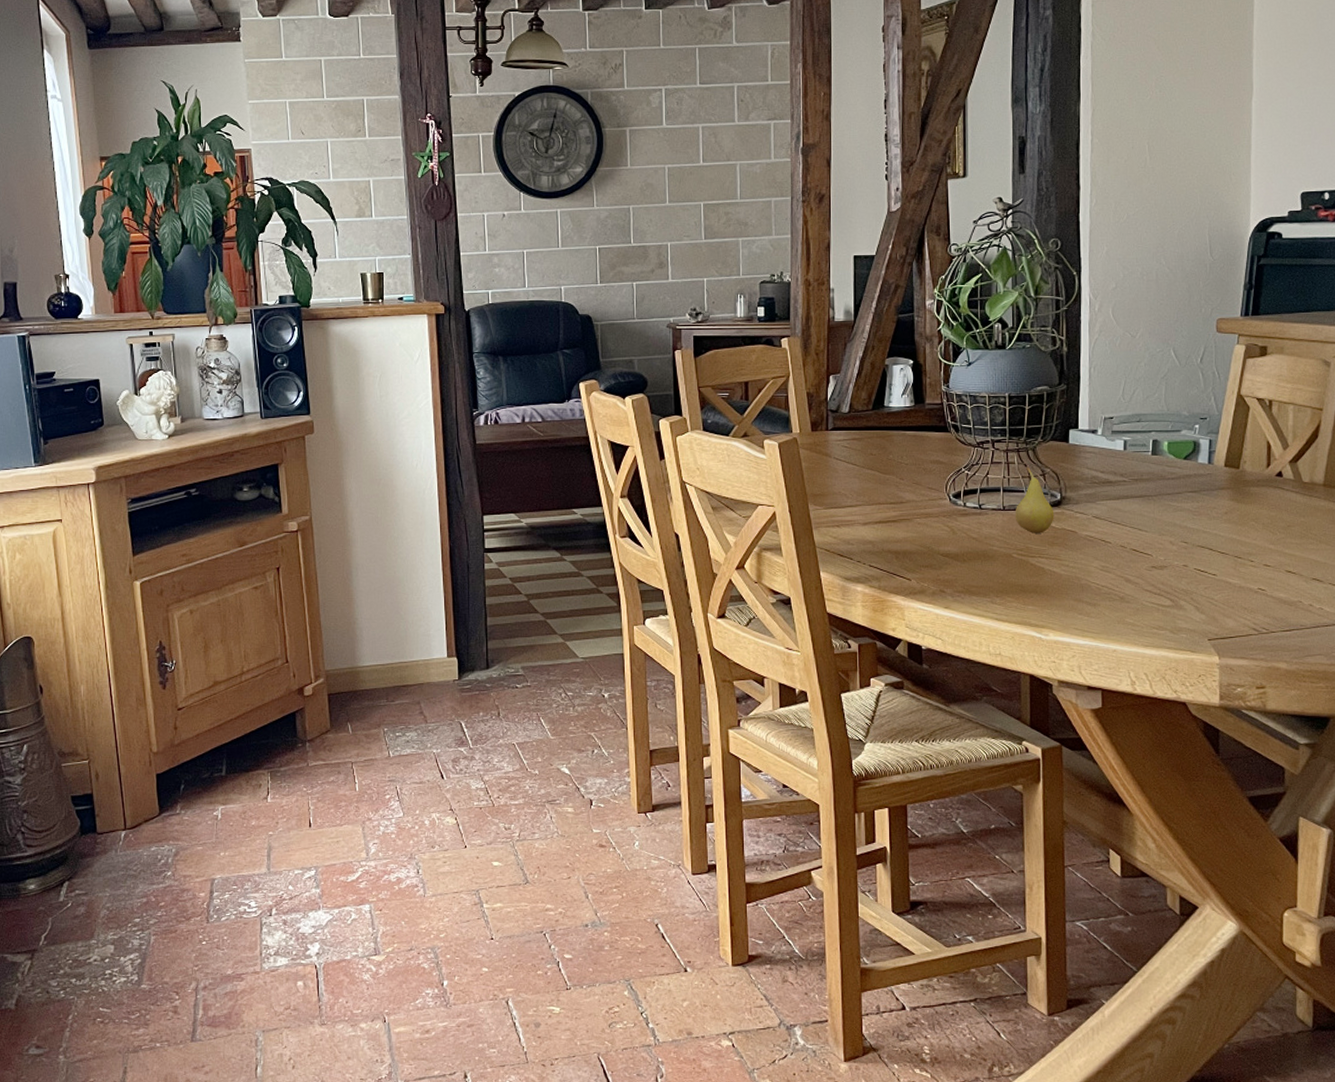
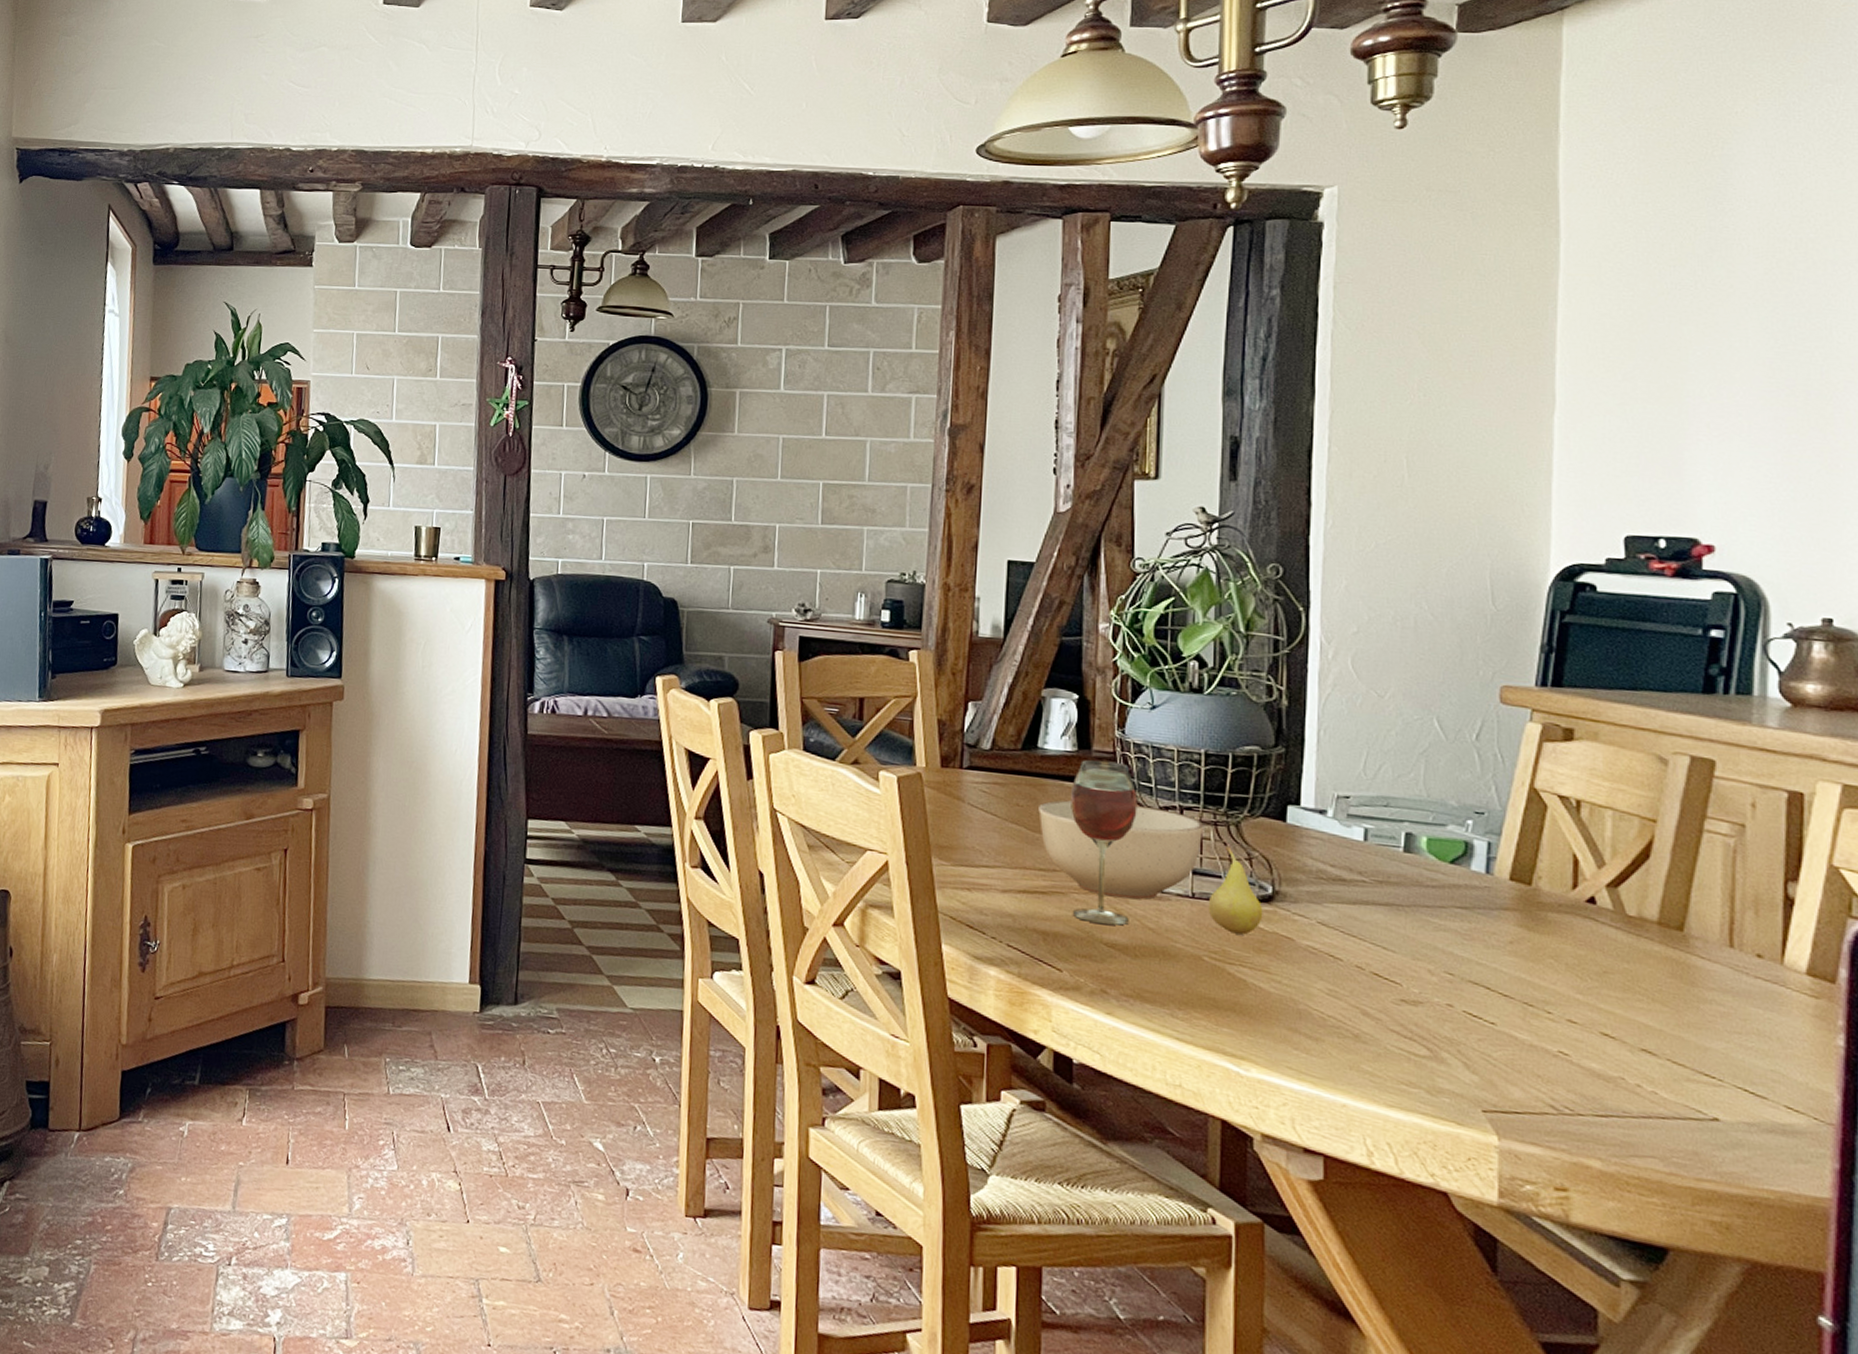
bowl: none [887,443,1010,517] -> present [1038,800,1205,899]
wineglass: none [911,411,961,540] -> present [1071,759,1138,926]

